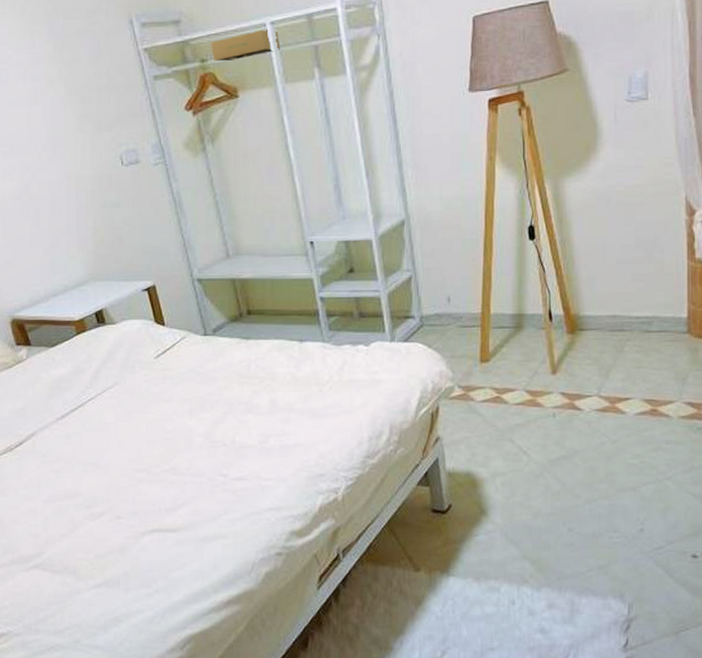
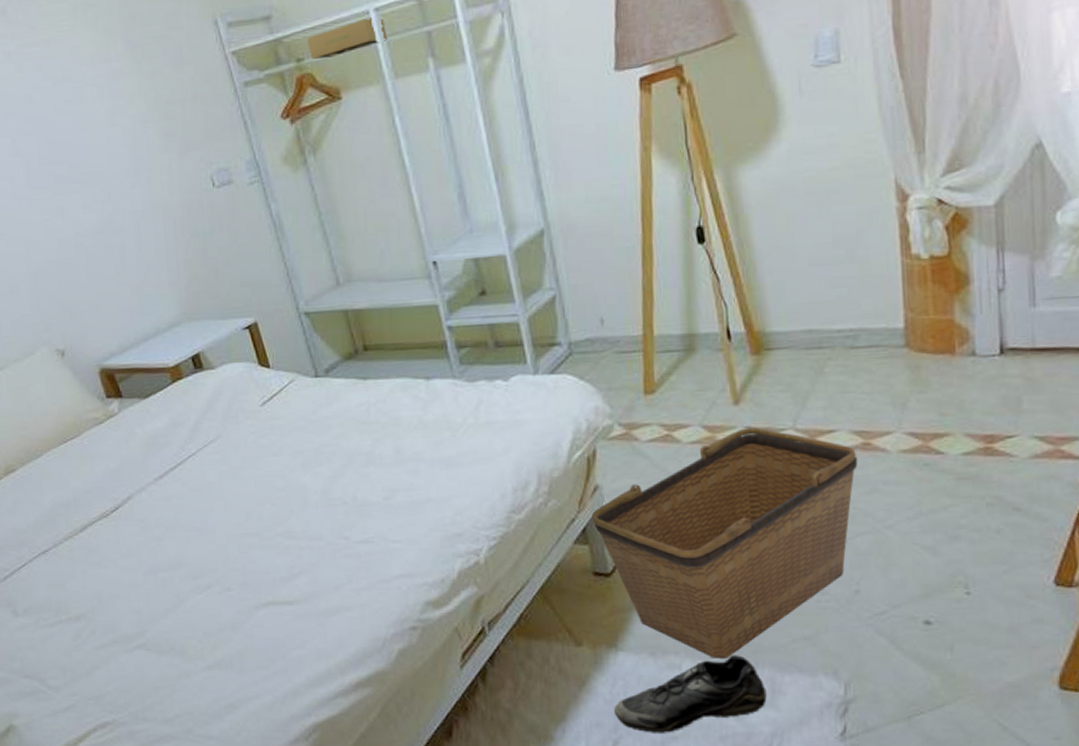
bicycle basket: none [432,393,647,583] -> present [591,427,858,658]
shoe: none [444,581,567,645] -> present [614,655,767,733]

